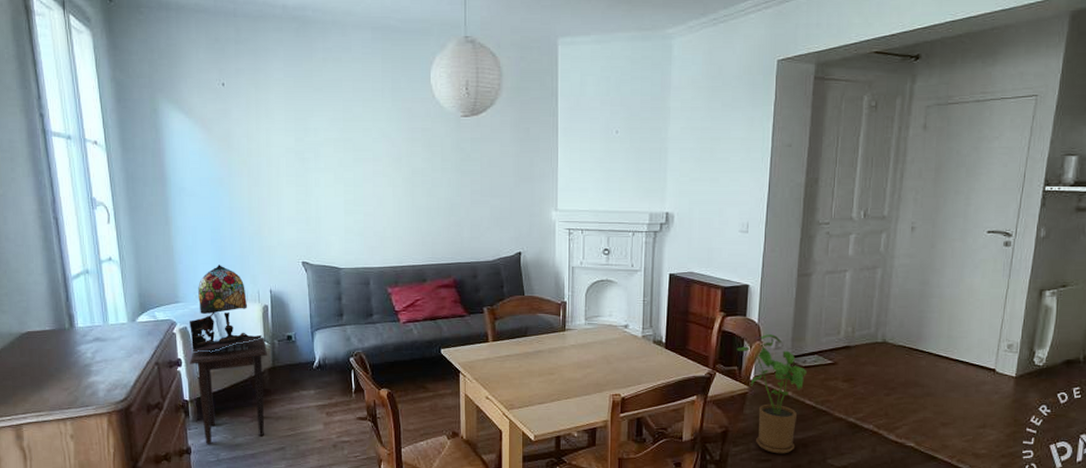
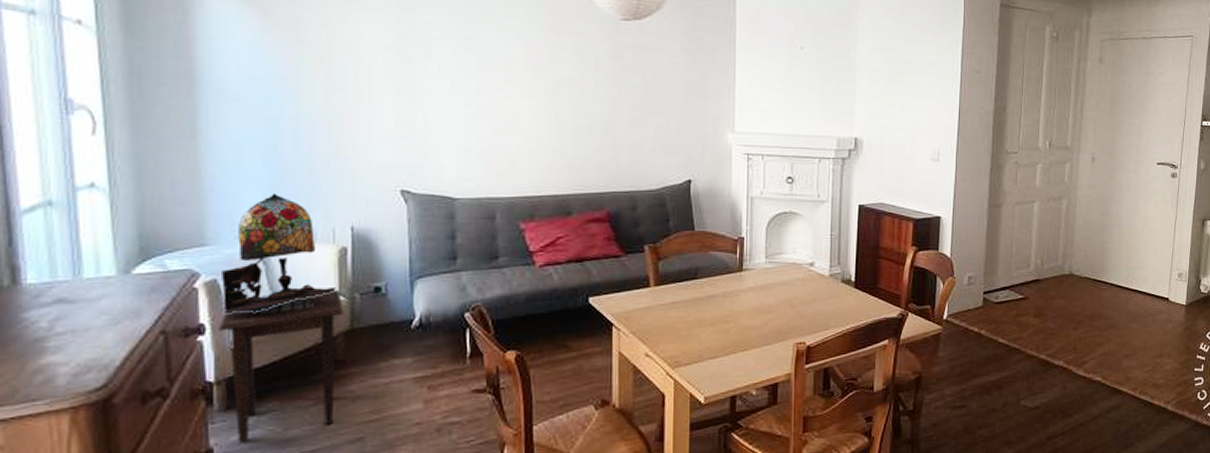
house plant: present [736,334,807,454] -> none [929,269,999,399]

